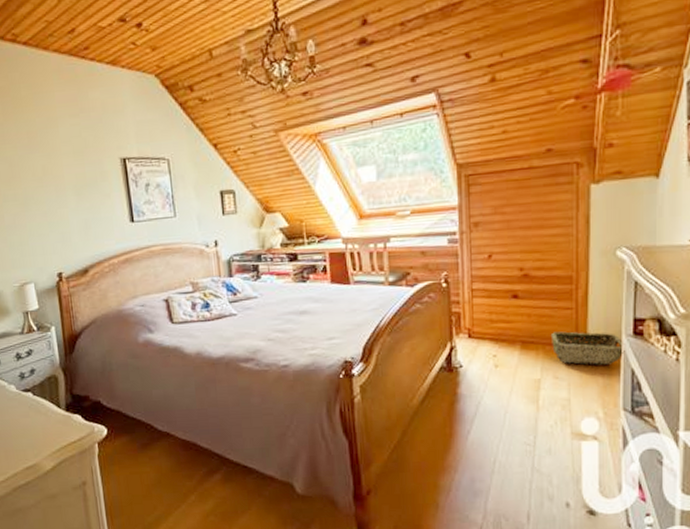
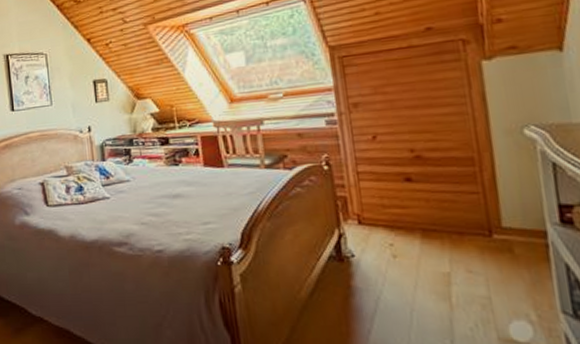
woven basket: present [550,331,625,365] -> none [455,218,553,258]

